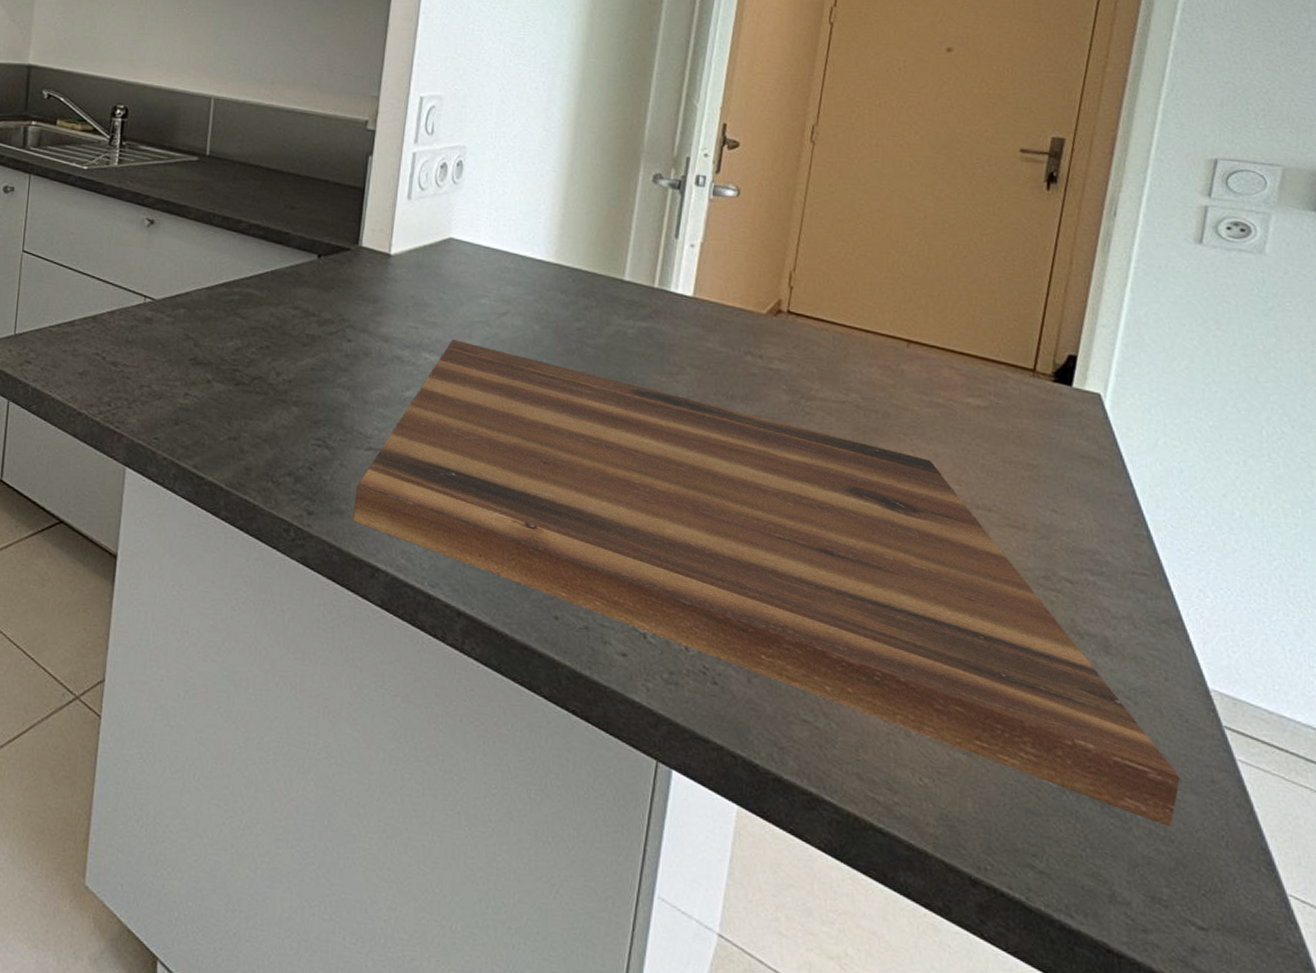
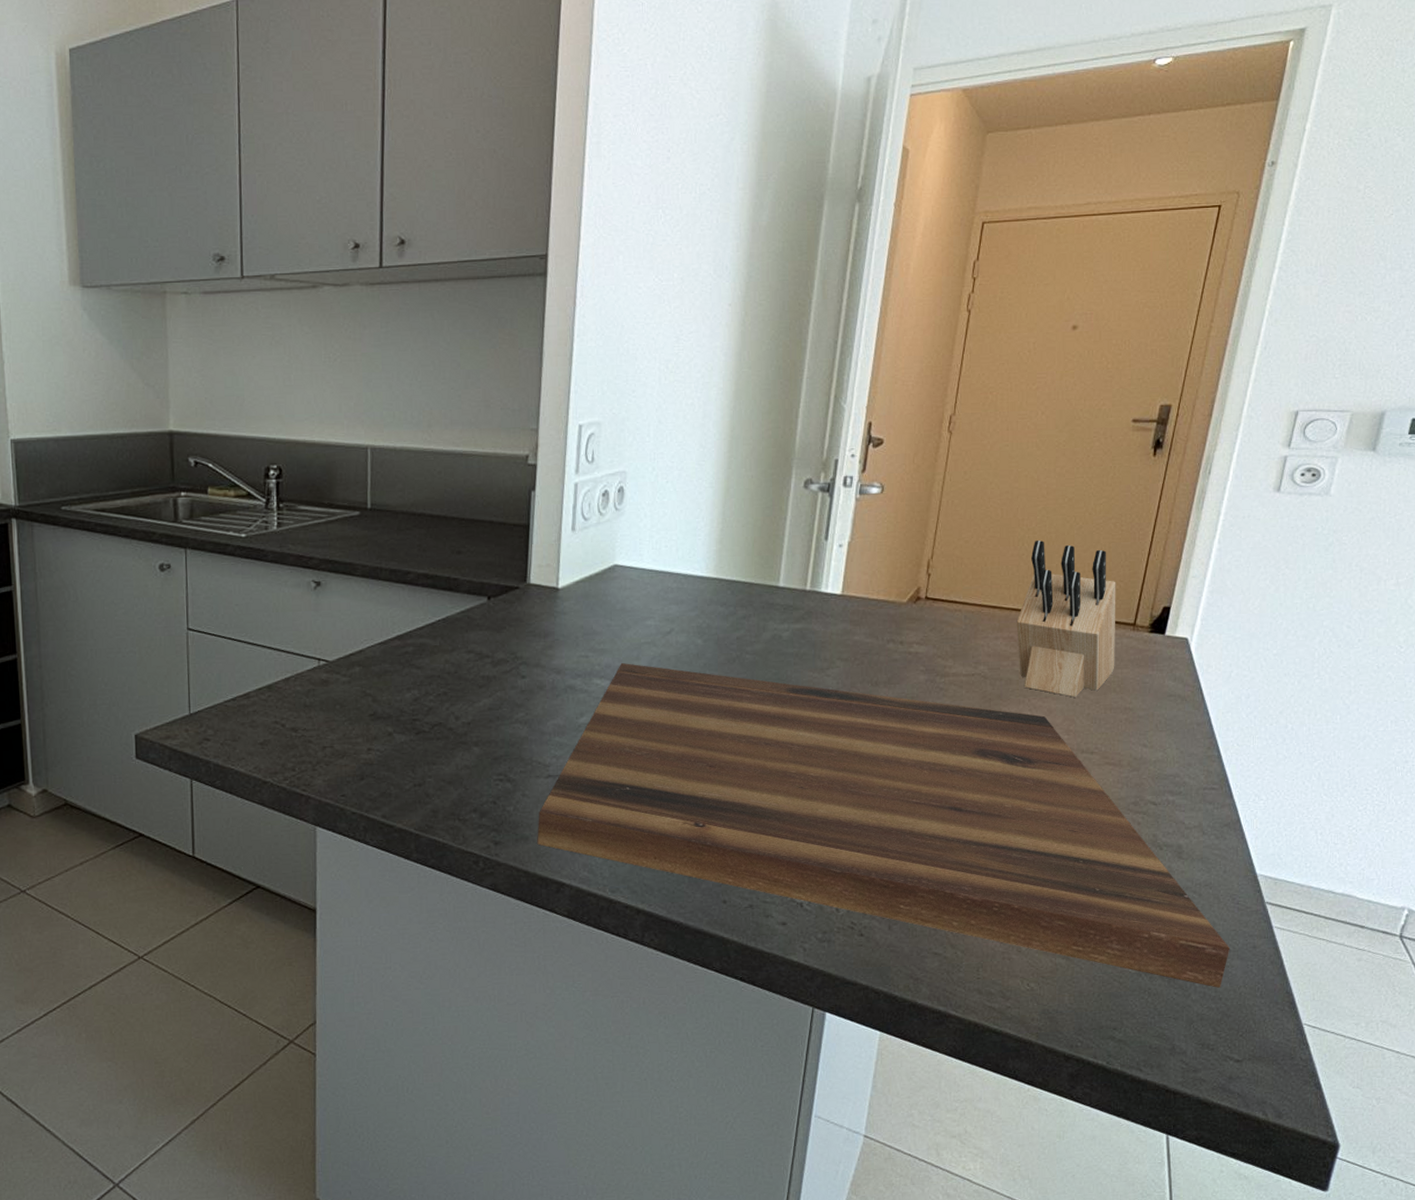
knife block: none [893,265,1013,444] -> present [1016,540,1116,698]

